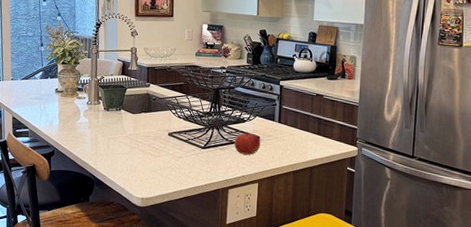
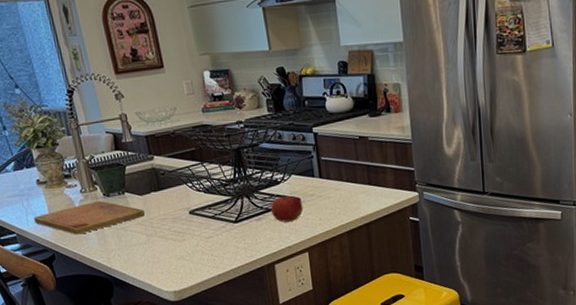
cutting board: none [46,113,134,138] -> present [34,201,146,235]

